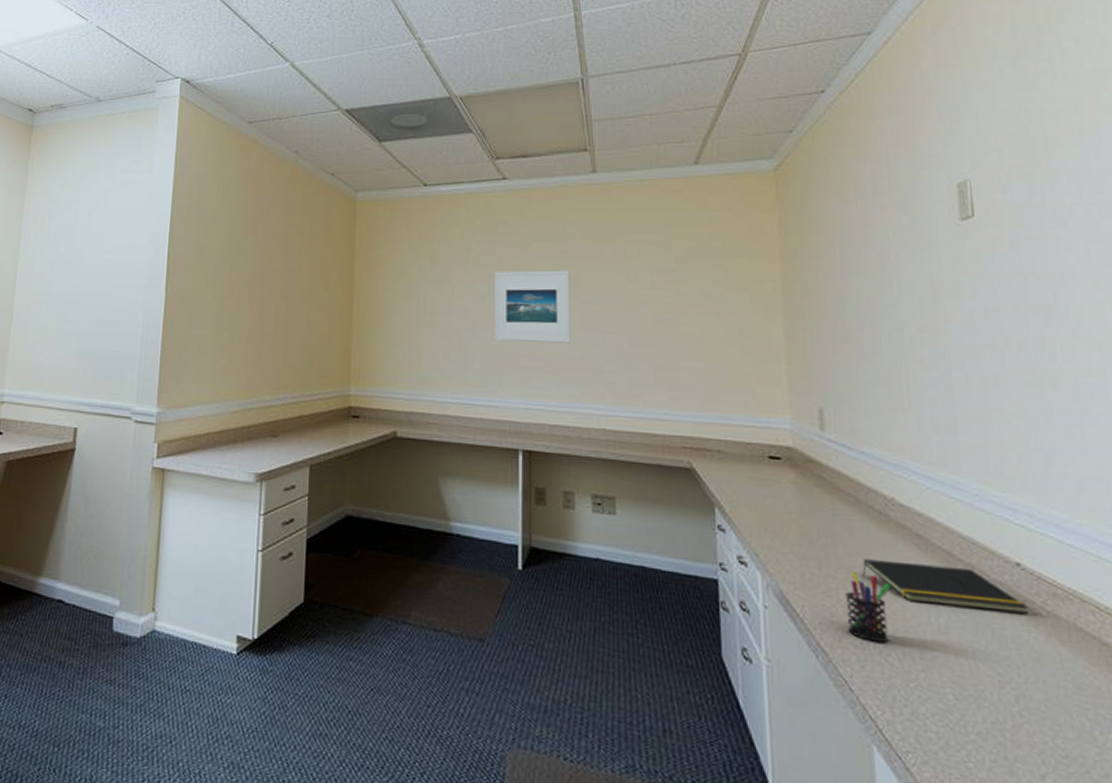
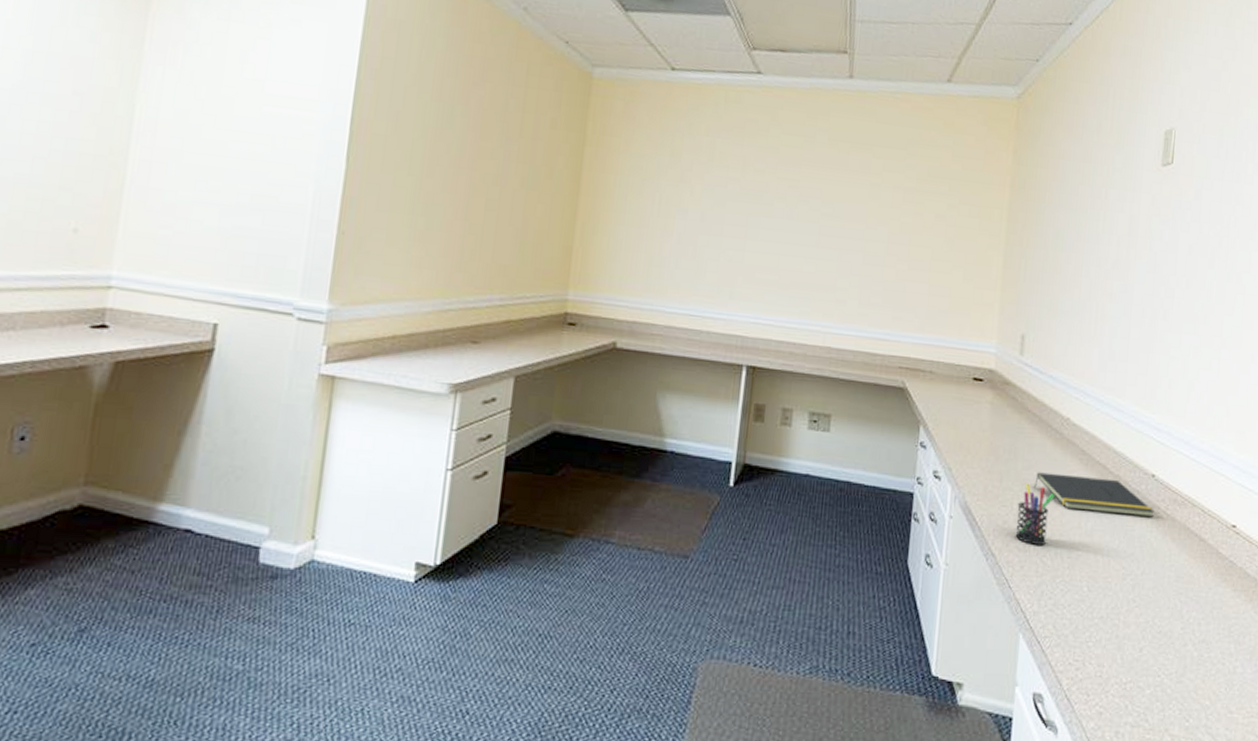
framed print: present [494,270,571,343] -> none [730,175,815,257]

